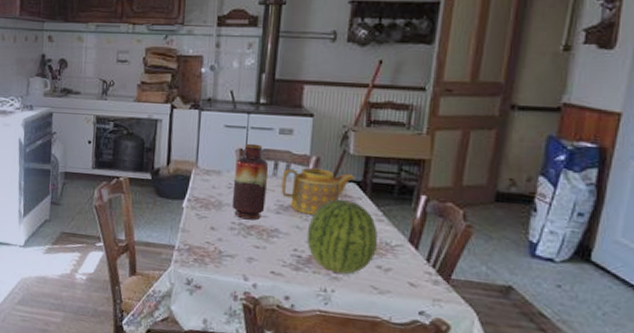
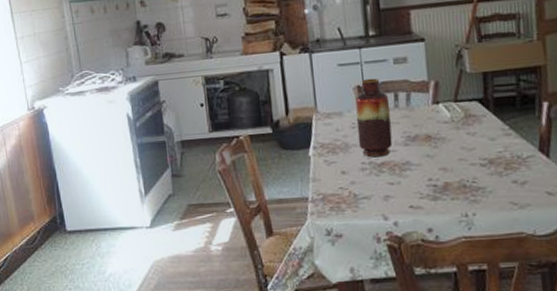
teapot: present [281,167,355,215] -> none [403,92,477,141]
fruit: present [306,199,378,274] -> none [438,119,510,195]

